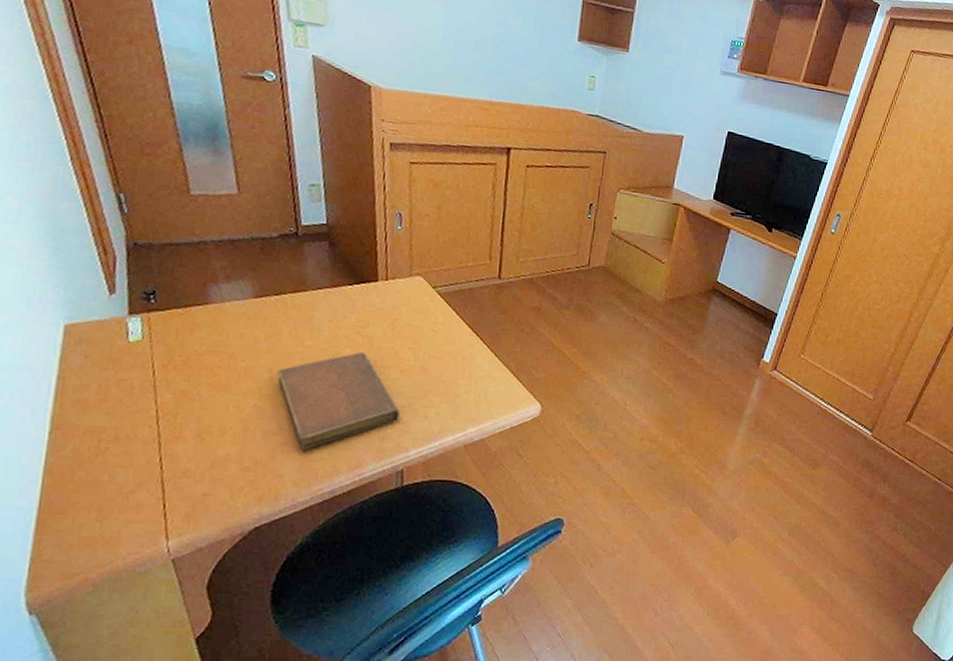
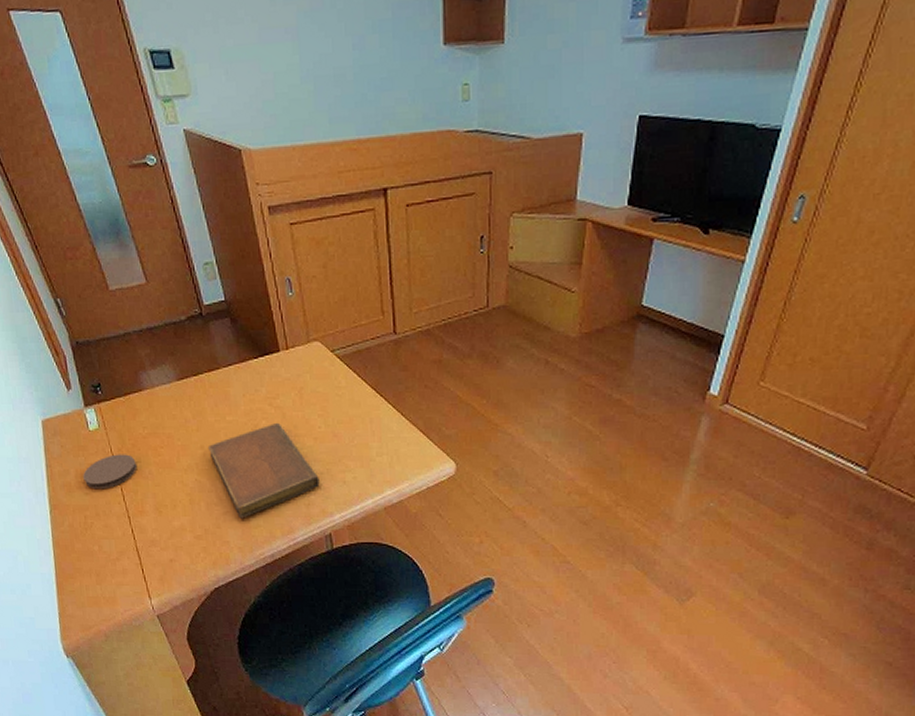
coaster: none [107,370,184,410] -> present [83,454,138,490]

